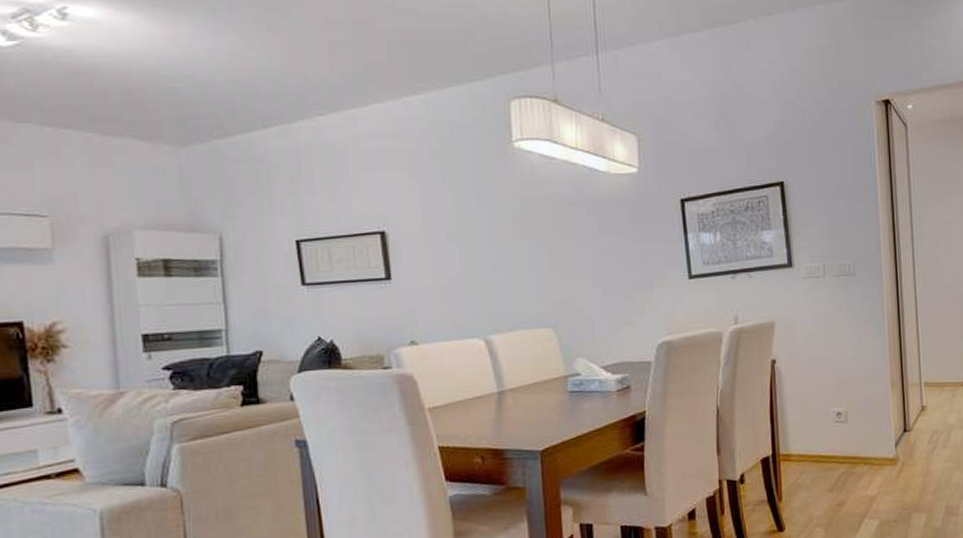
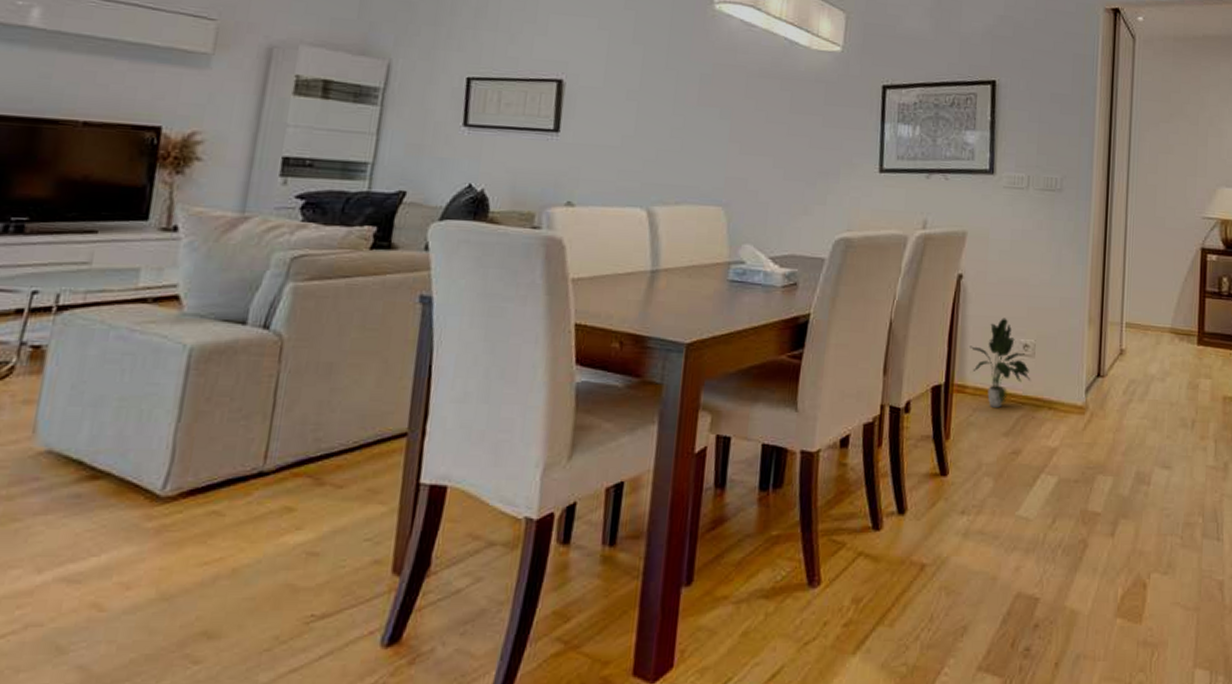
potted plant: none [790,392,847,470] -> present [970,318,1031,408]

